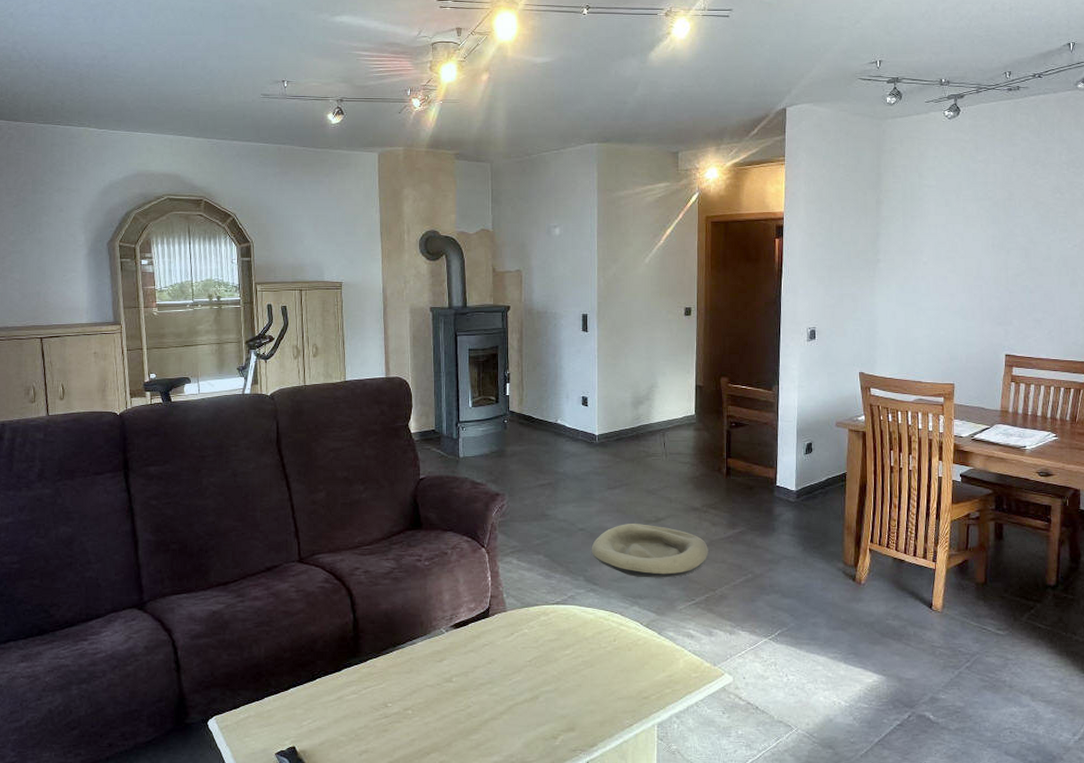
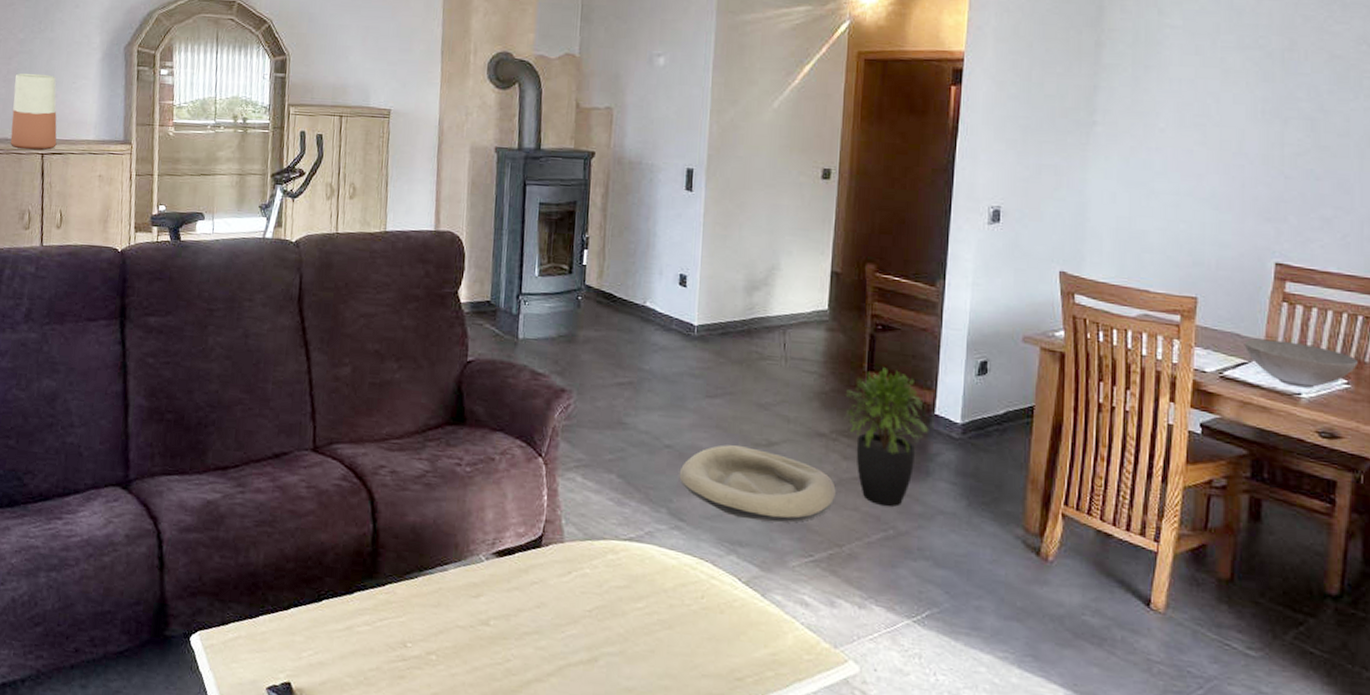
vase: none [9,269,54,335] -> present [10,73,57,150]
potted plant: none [712,454,773,557] -> present [845,367,929,507]
bowl: none [987,410,1062,442] -> present [1244,338,1358,389]

